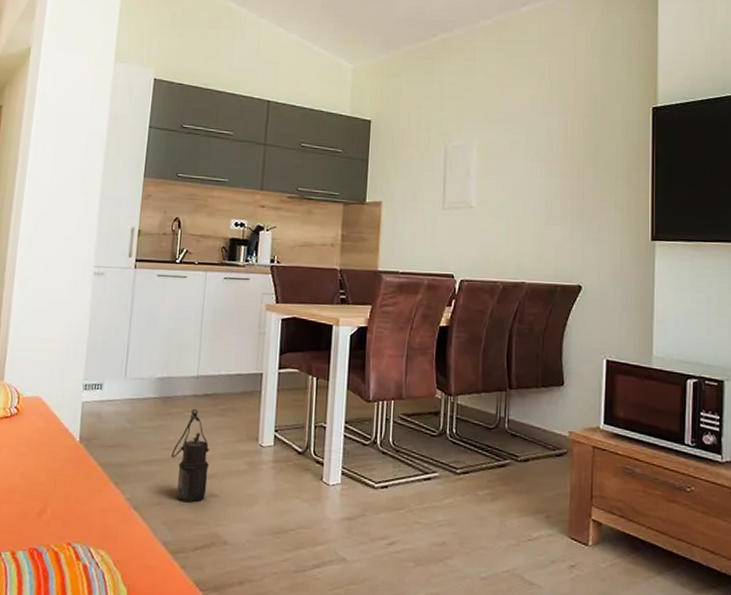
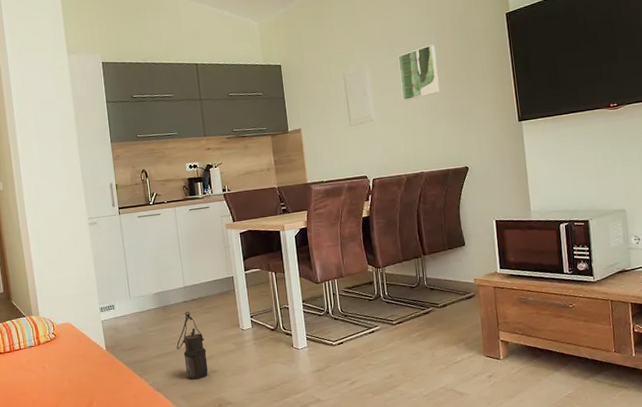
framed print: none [512,129,561,191] -> present [398,45,440,101]

